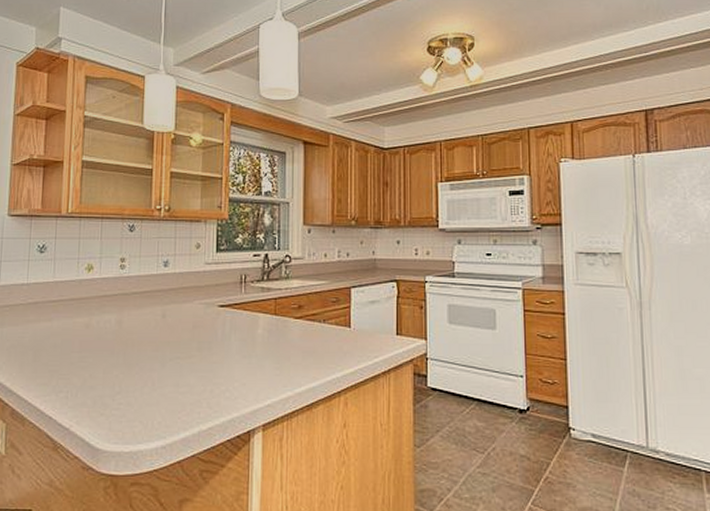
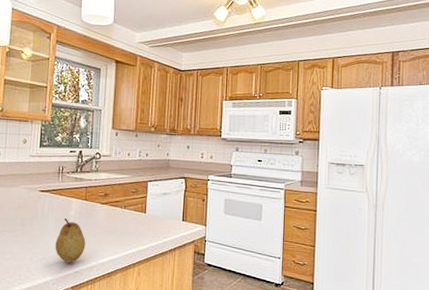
fruit: none [240,339,278,395] -> present [55,218,86,263]

